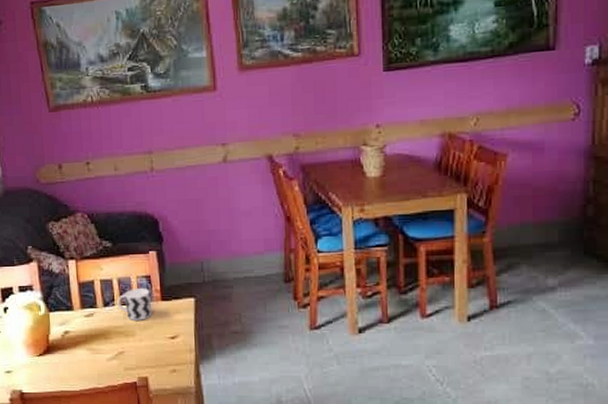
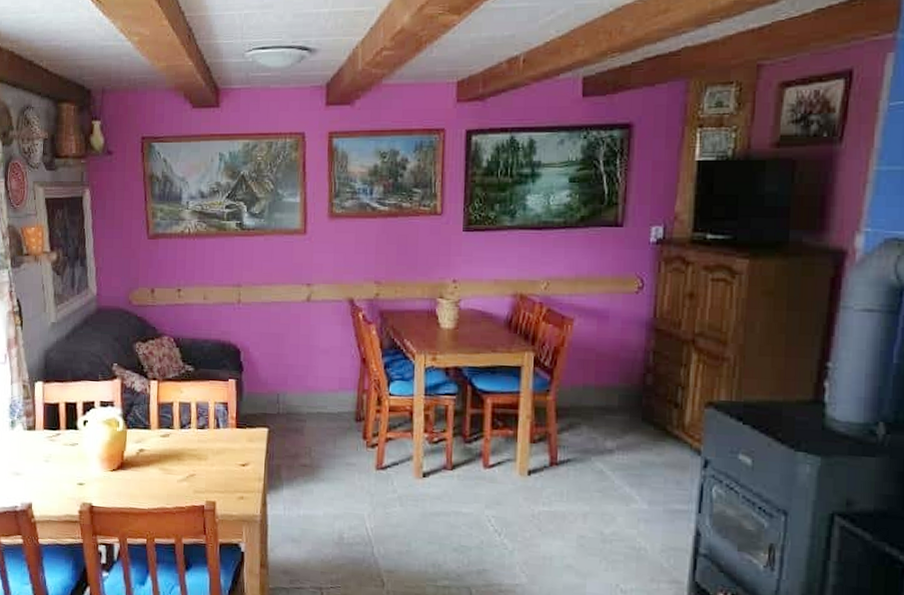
cup: present [117,287,153,320] -> none [193,413,227,445]

